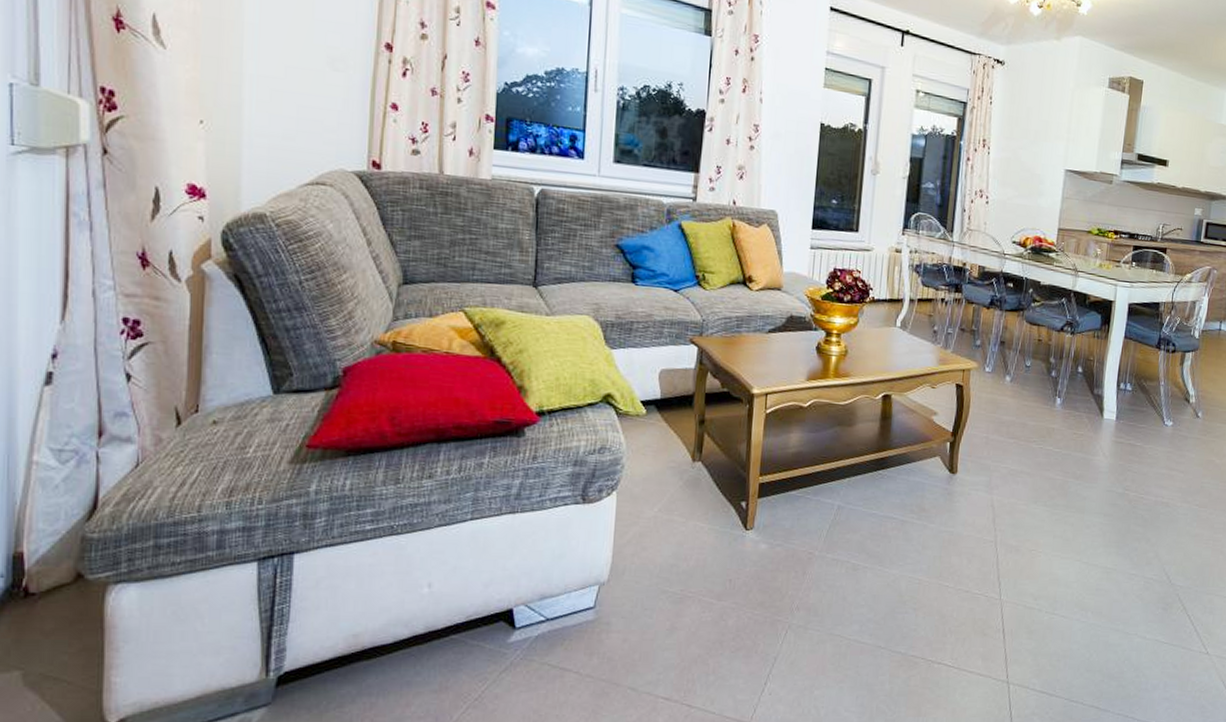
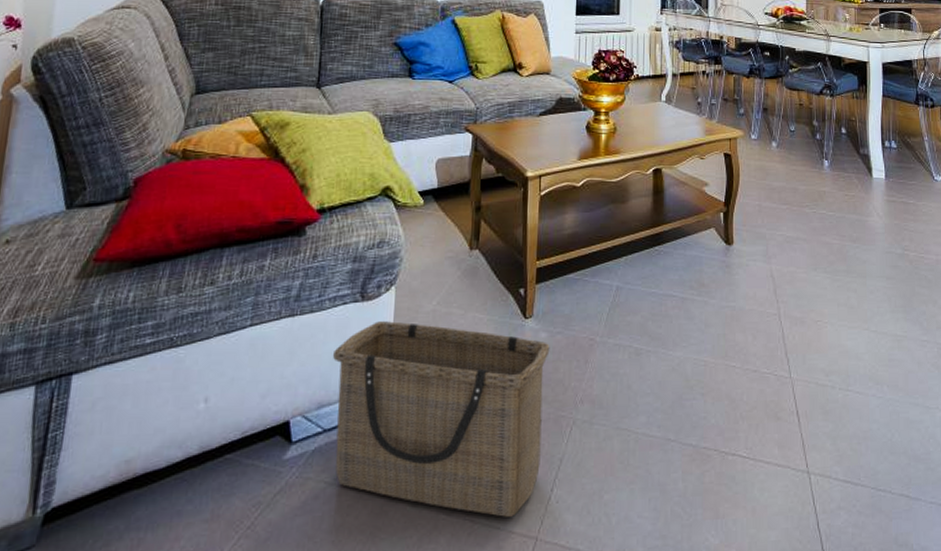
basket: none [555,523,769,704] -> present [333,321,550,517]

